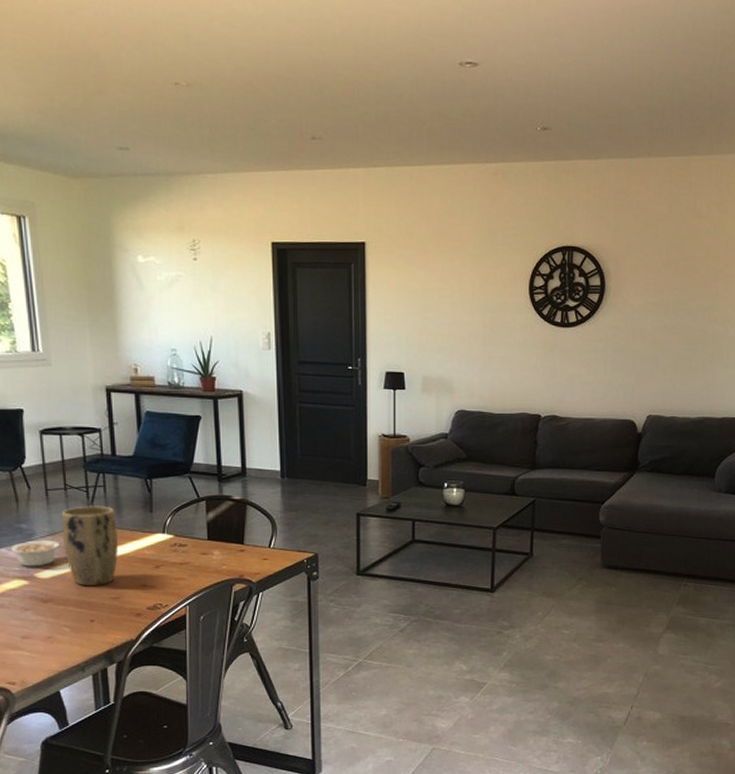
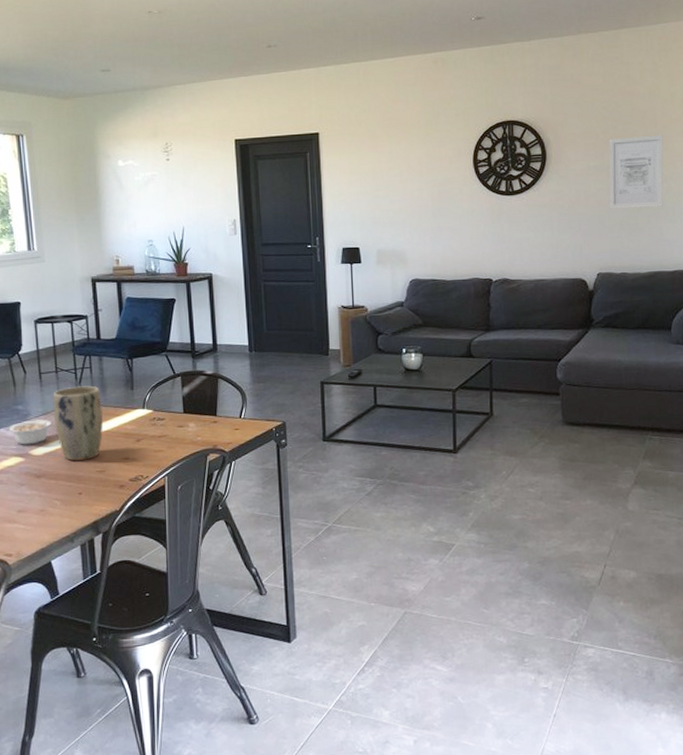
wall art: none [665,274,724,351] -> present [609,134,664,209]

